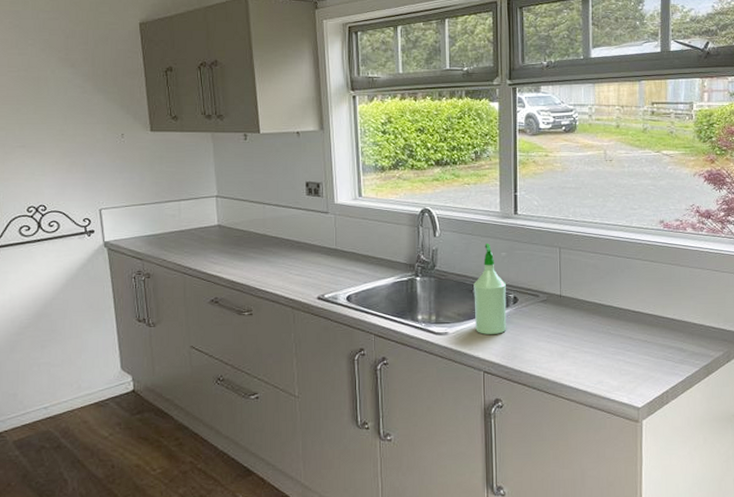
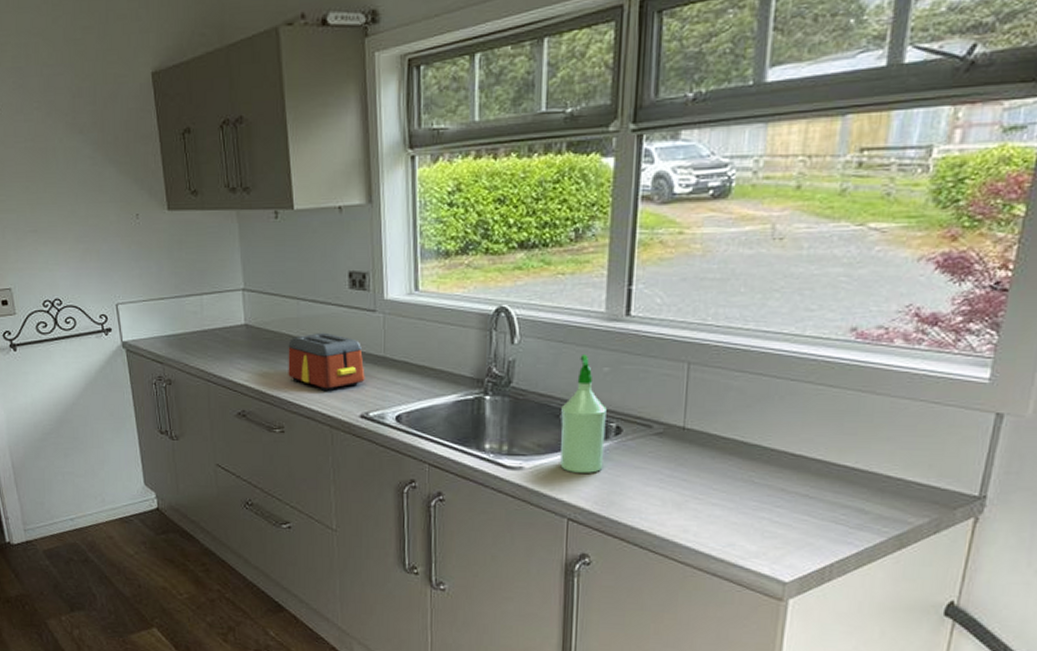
toaster: none [255,230,321,279] -> present [288,332,365,392]

